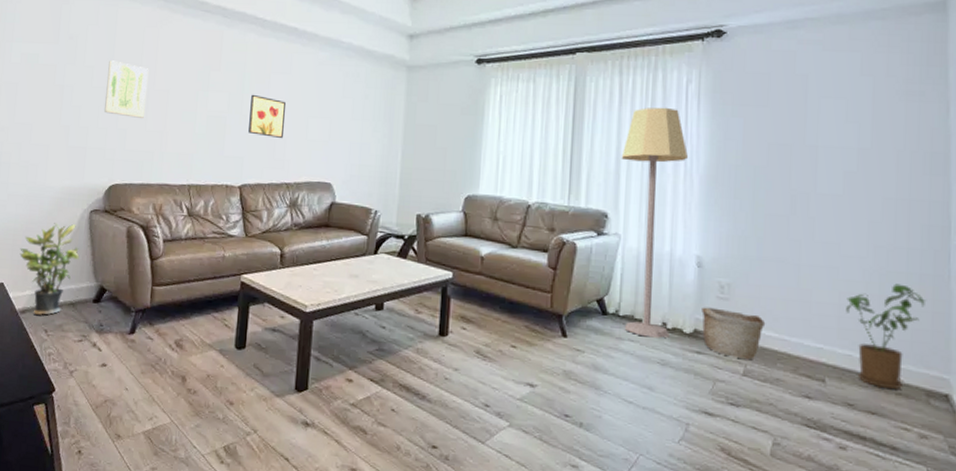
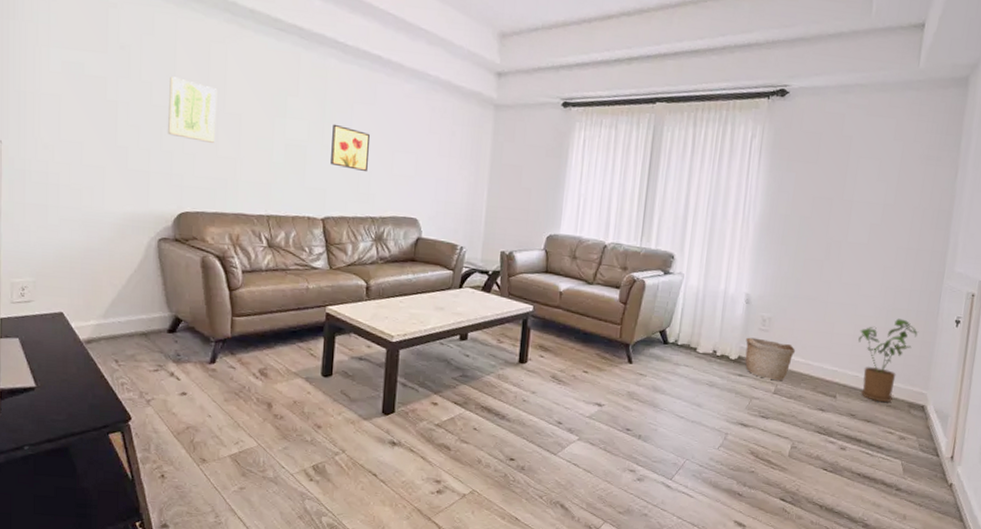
potted plant: present [19,223,80,315] -> none [79,251,149,346]
lamp: present [621,107,688,338] -> none [681,159,747,364]

